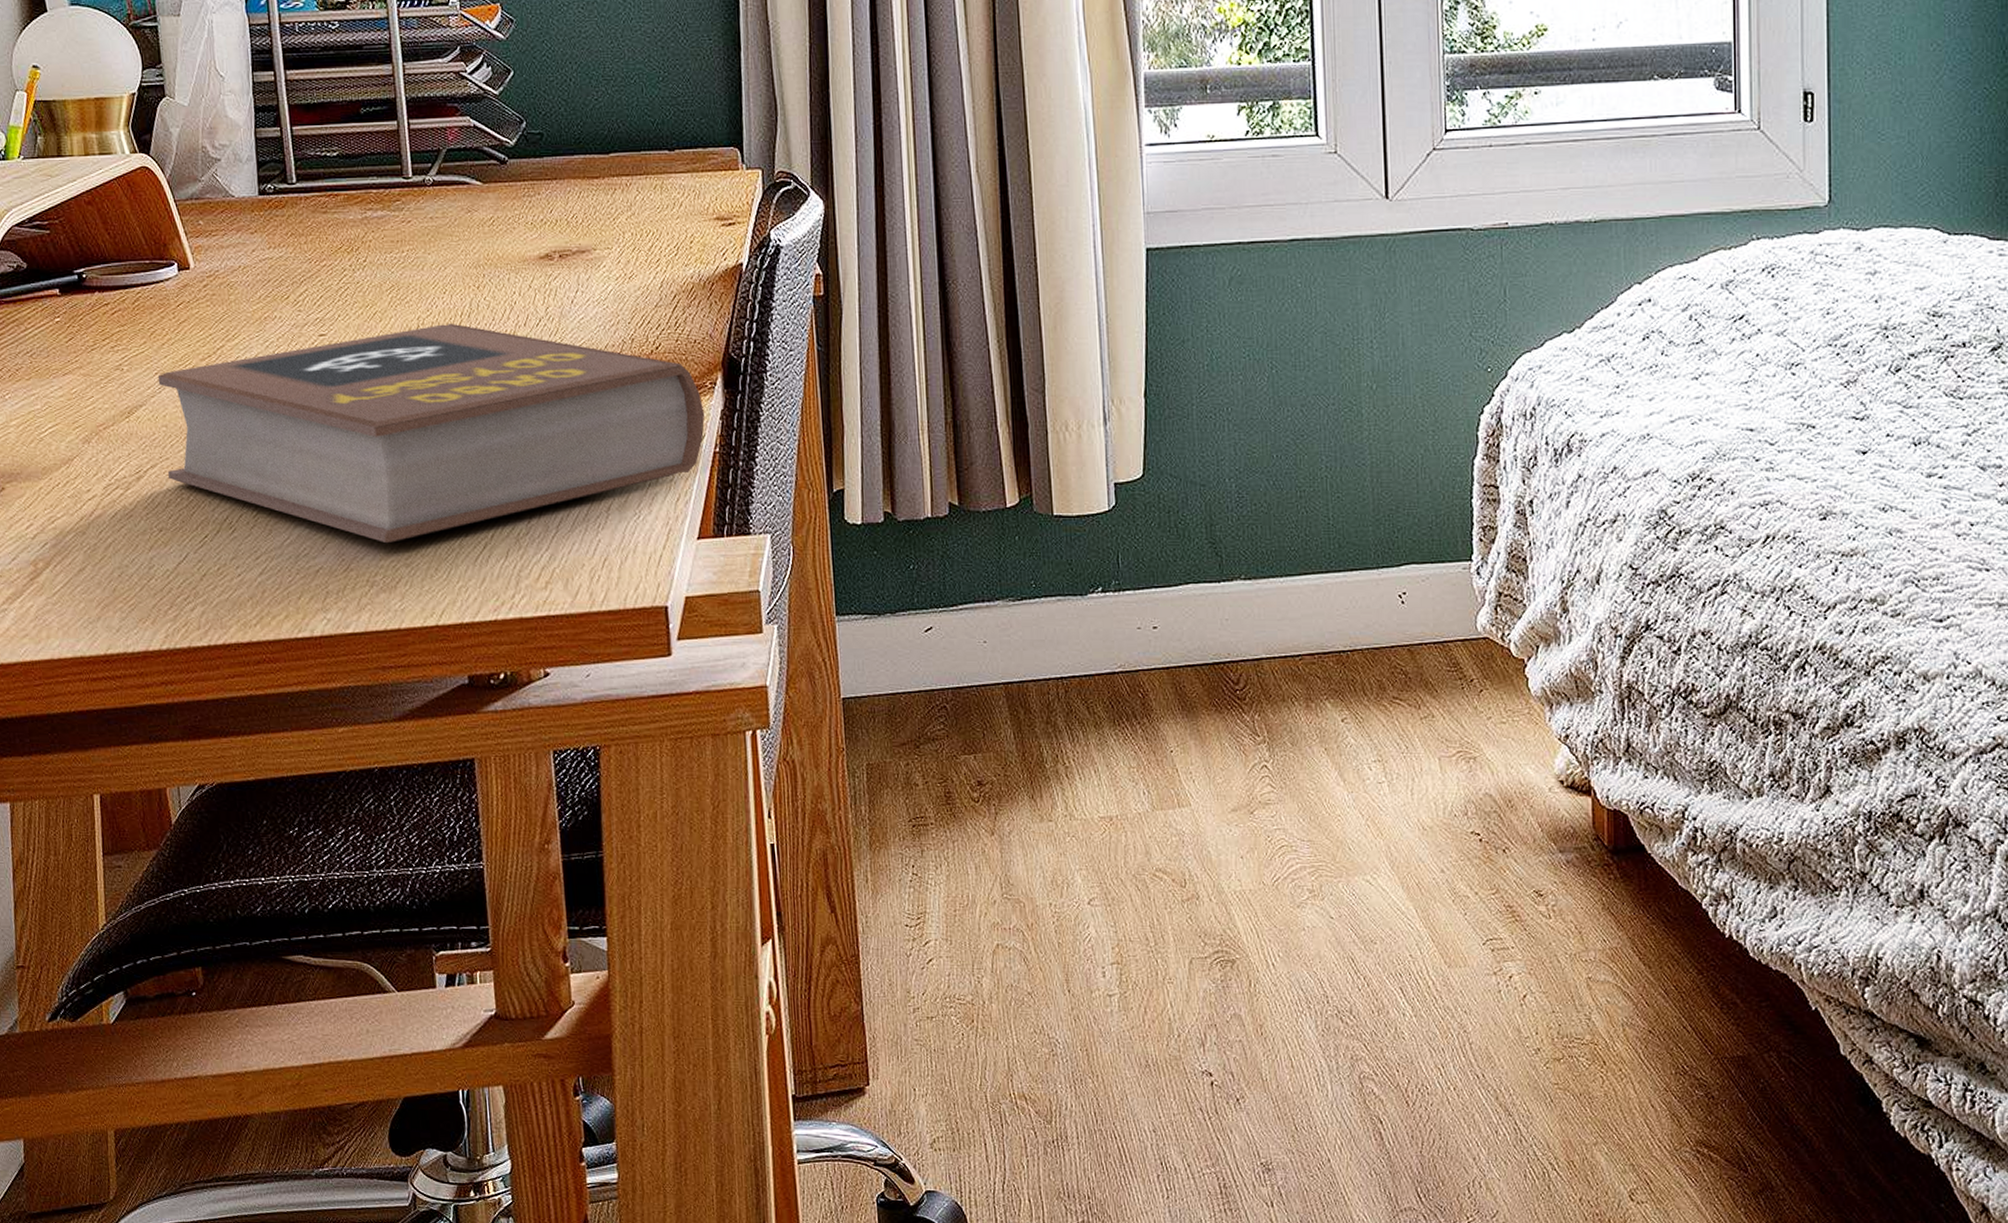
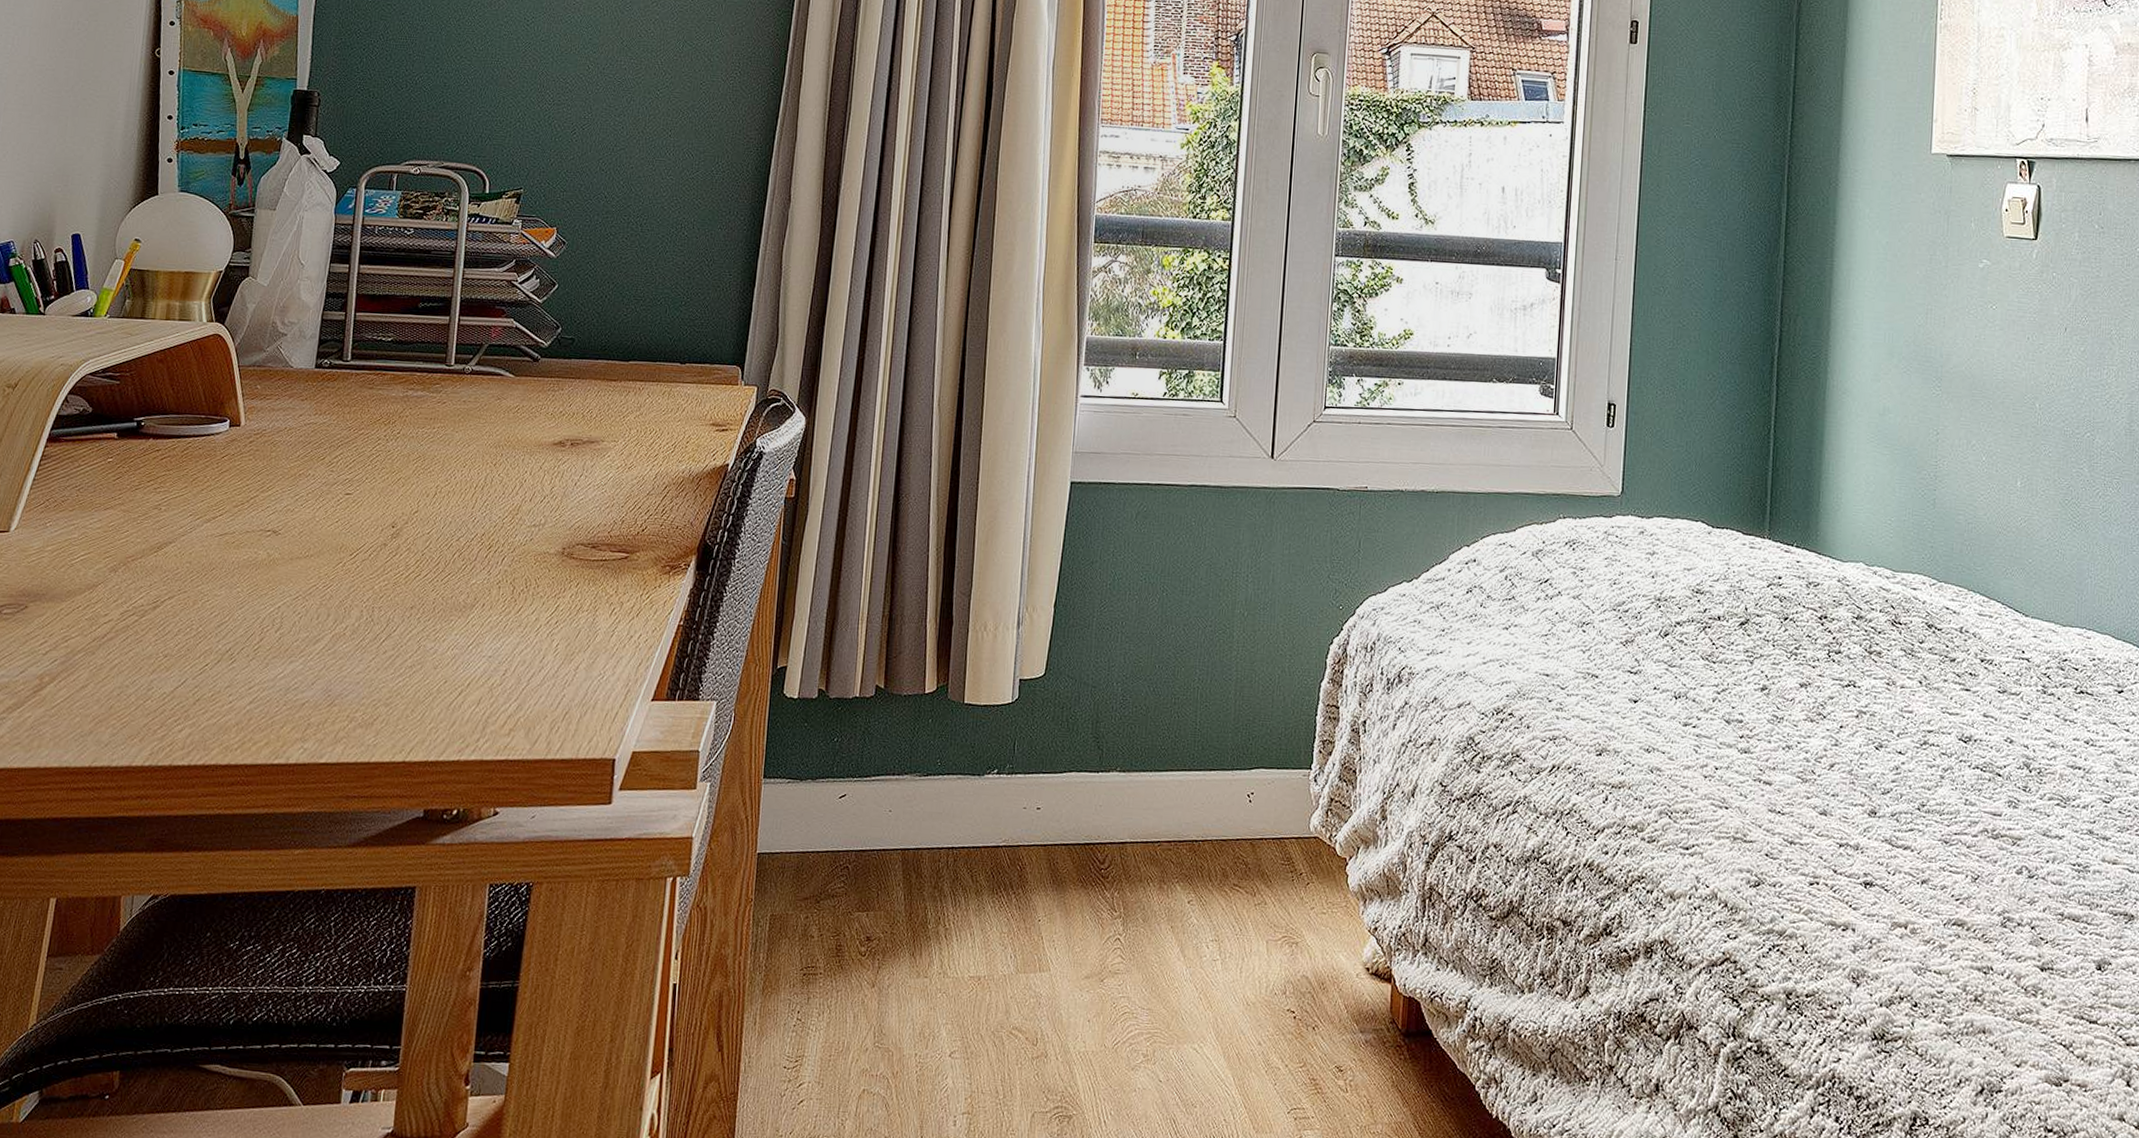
book: present [157,323,705,544] -> none [183,493,676,684]

